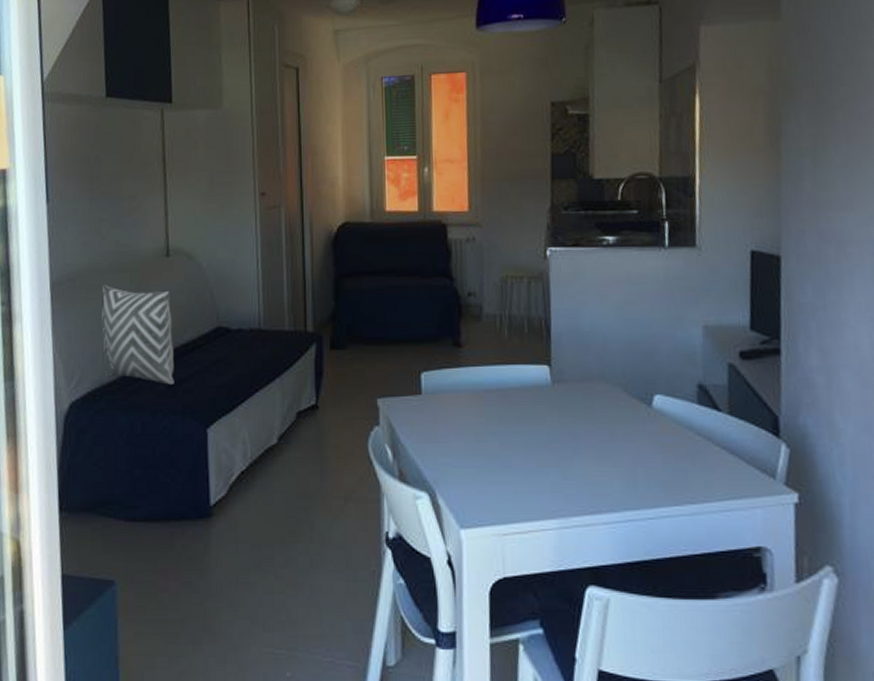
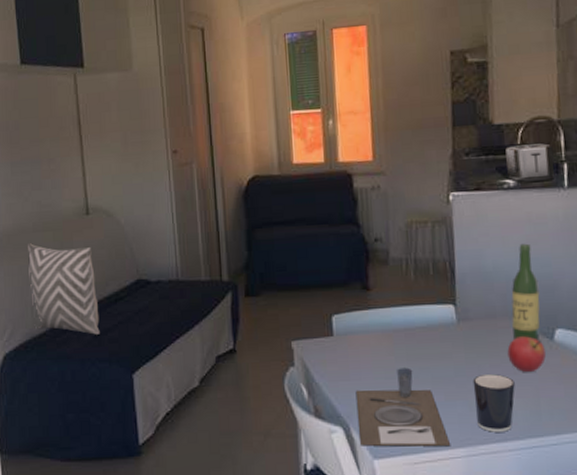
place setting: none [443,431,542,518] -> present [355,367,451,447]
mug: none [566,441,611,503] -> present [472,374,515,432]
fruit: none [603,401,643,441] -> present [507,336,546,373]
toaster: none [605,200,656,241] -> present [505,143,555,184]
wine bottle: none [608,303,639,408] -> present [511,243,540,342]

